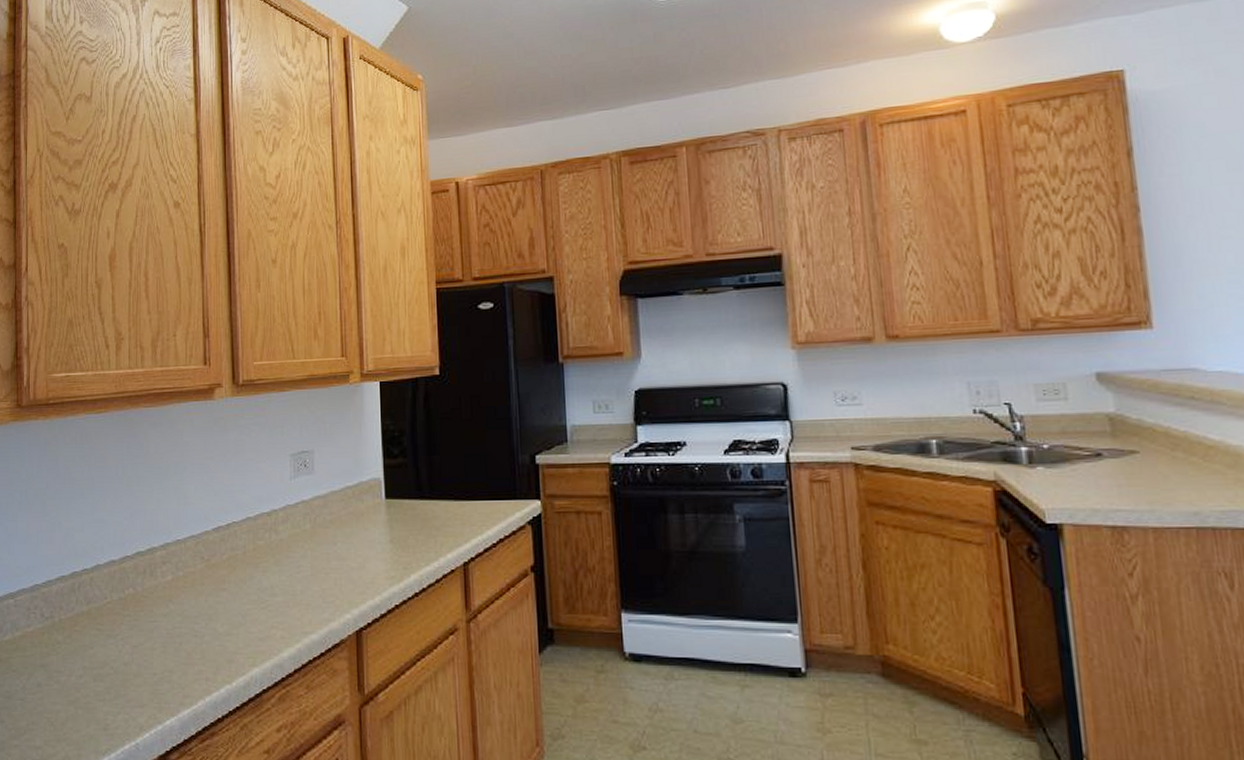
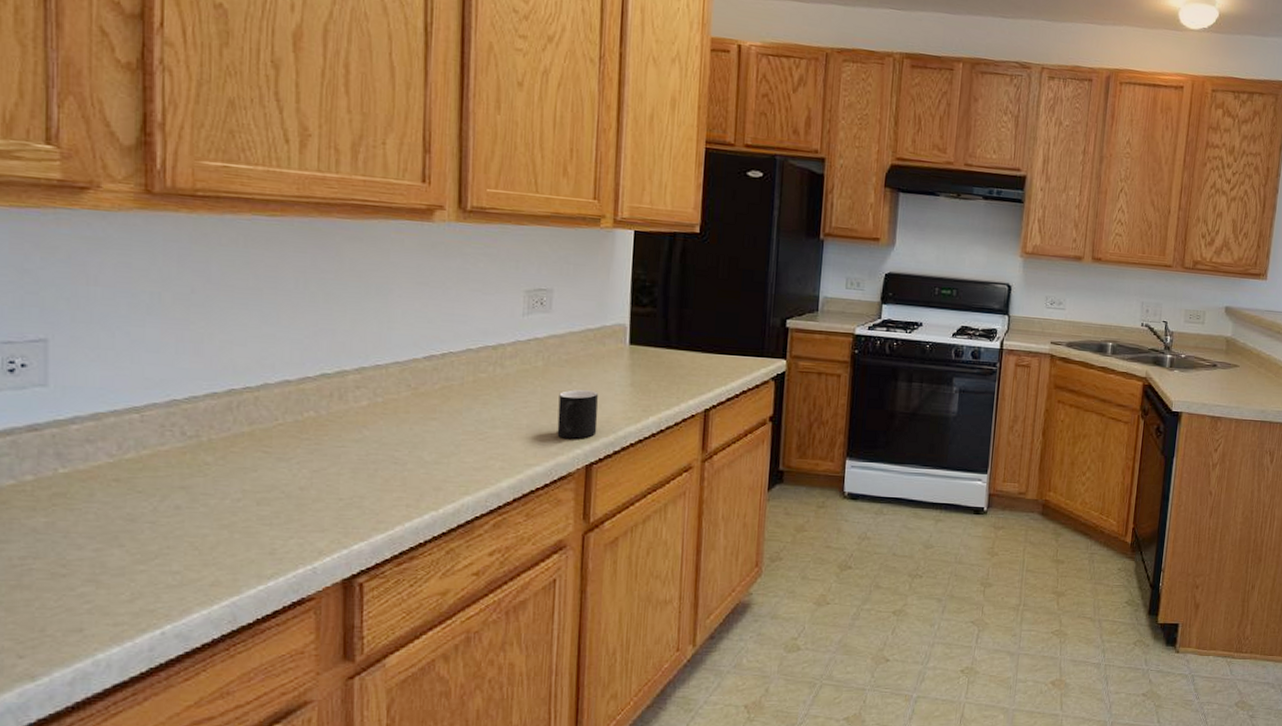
cup: none [327,551,364,603] -> present [557,389,598,439]

